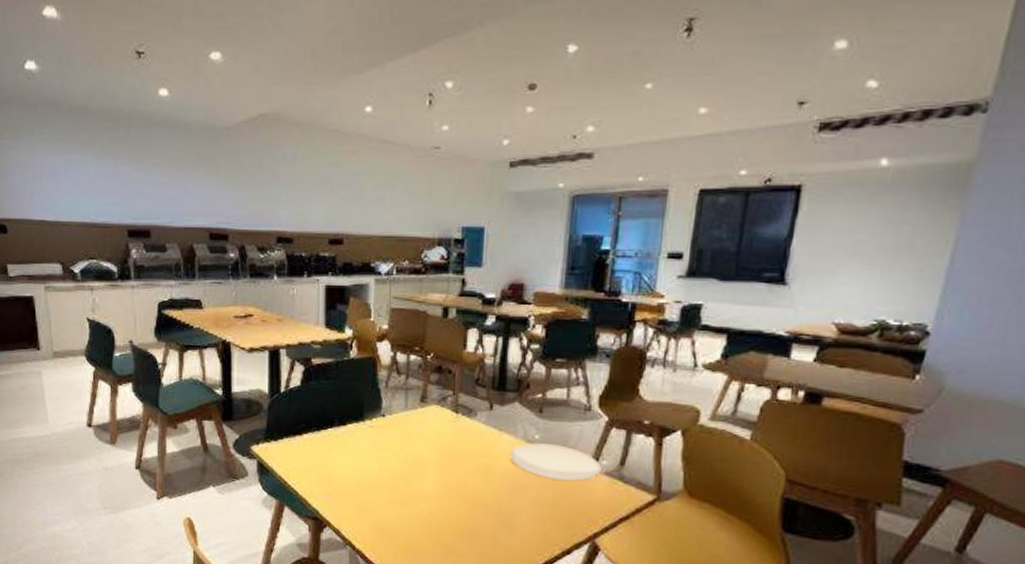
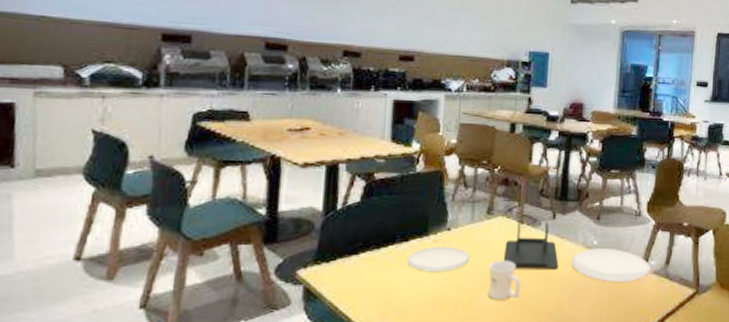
plate: none [346,431,405,457] -> present [407,246,470,272]
mug: none [423,449,457,489] -> present [488,261,522,301]
napkin holder: none [439,409,496,462] -> present [504,220,559,269]

